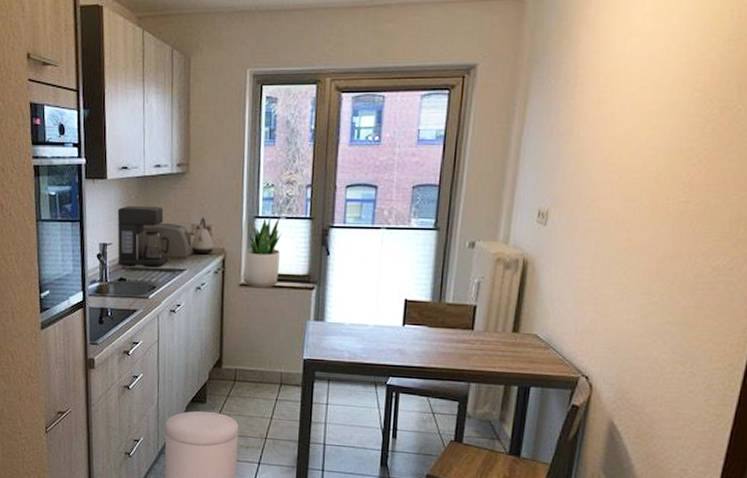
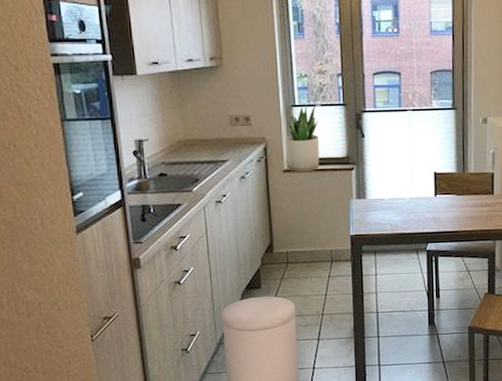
coffee maker: present [117,206,170,267] -> none [151,100,210,160]
toaster: present [144,222,195,260] -> none [181,115,234,151]
kettle: present [191,217,214,255] -> none [231,108,254,145]

